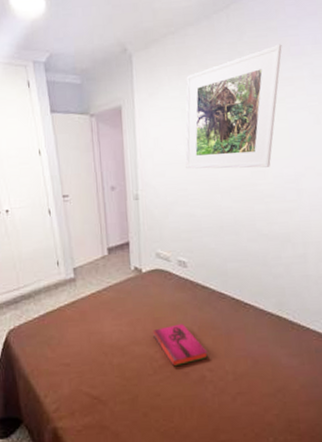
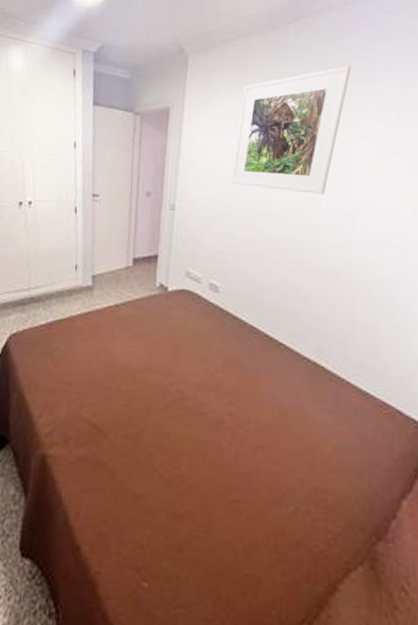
hardback book: present [152,324,208,367] -> none [169,355,230,404]

